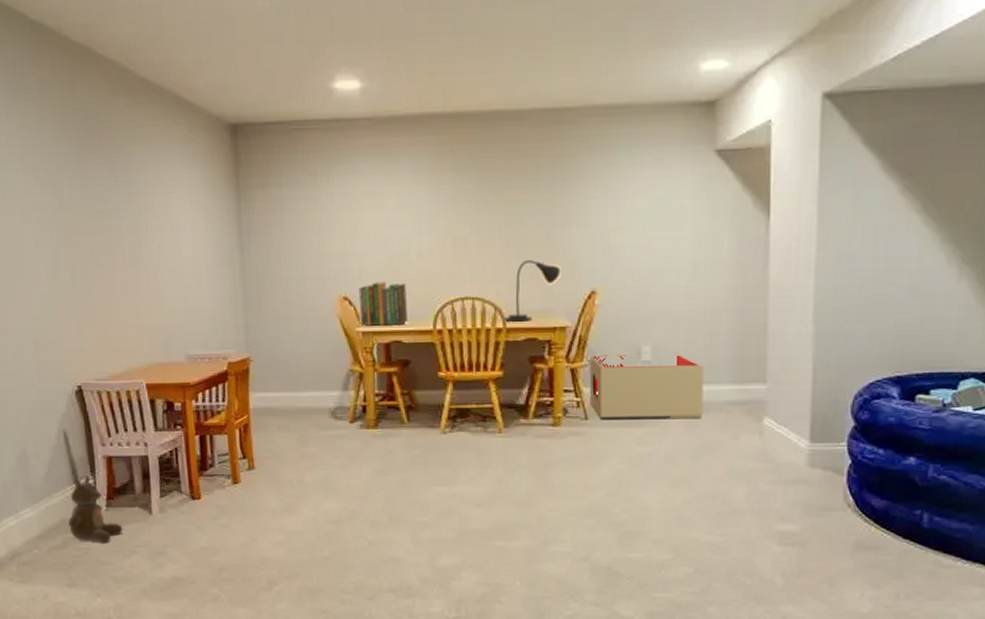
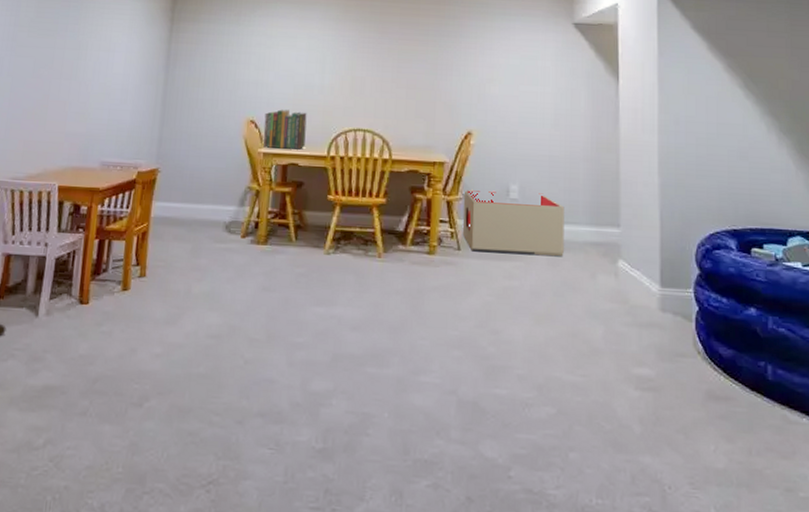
desk lamp: present [503,260,561,322] -> none [390,101,442,155]

